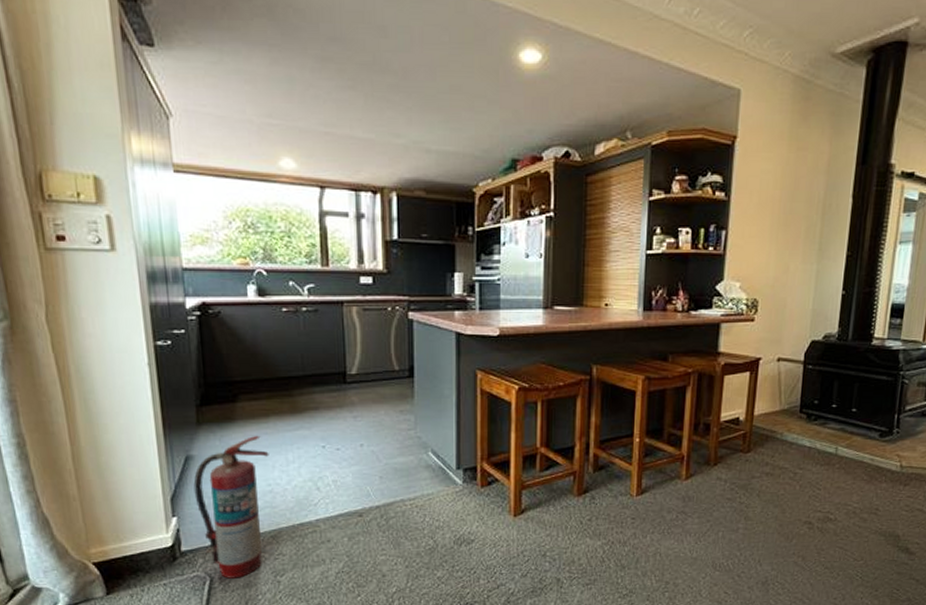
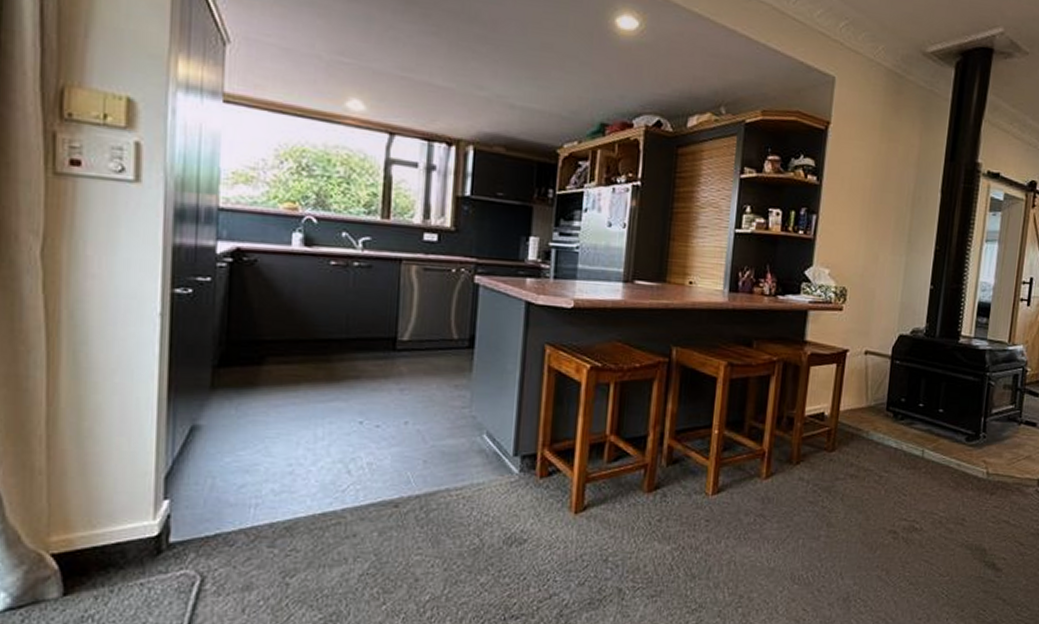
fire extinguisher: present [193,436,269,579] -> none [195,406,295,579]

